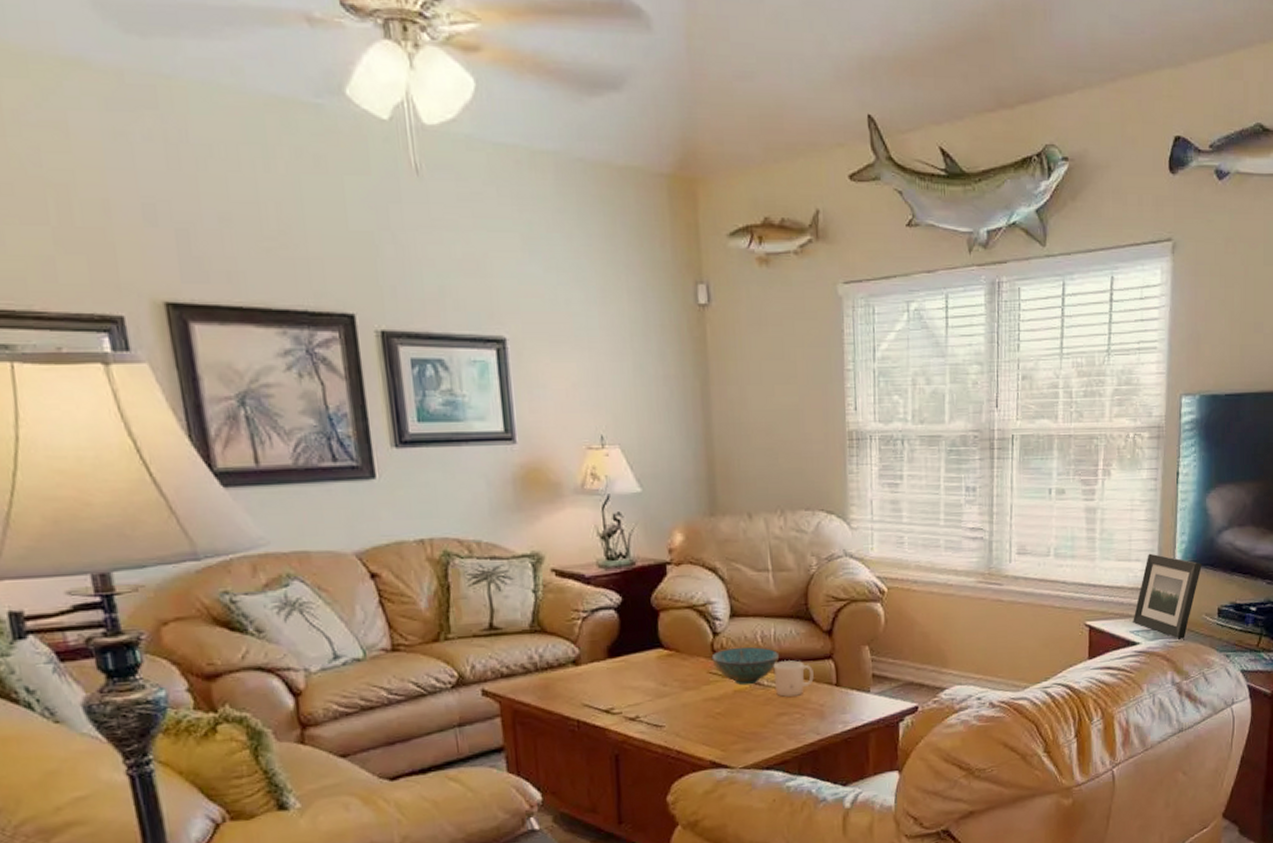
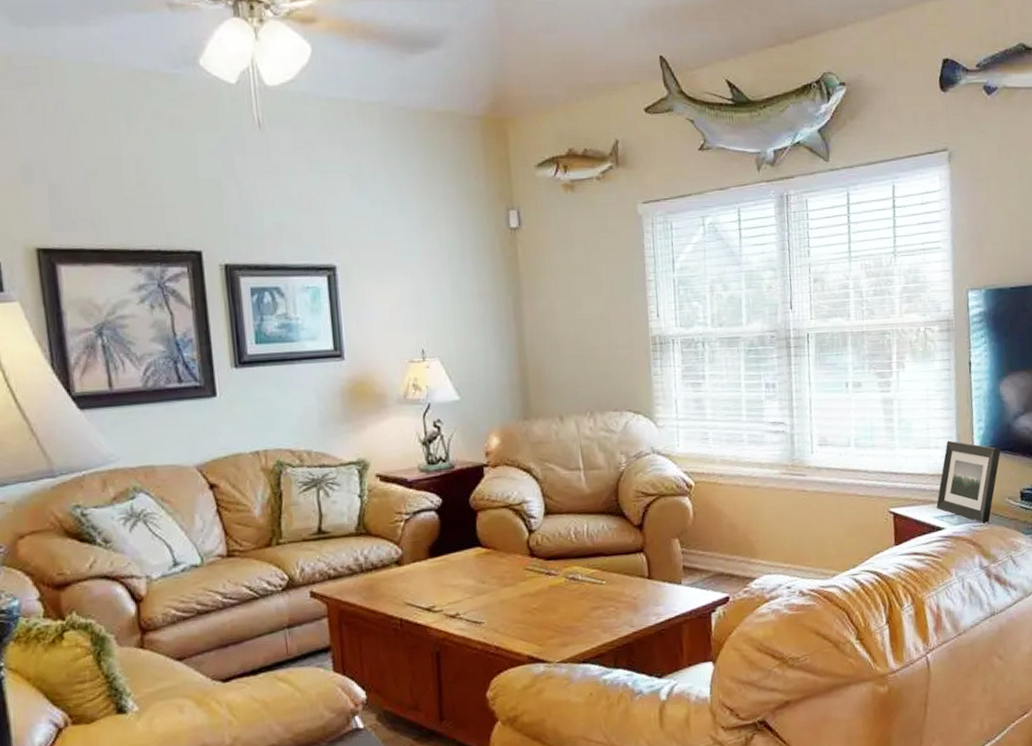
decorative bowl: present [711,646,780,686] -> none [527,543,593,581]
mug: present [773,659,814,697] -> none [587,554,627,591]

